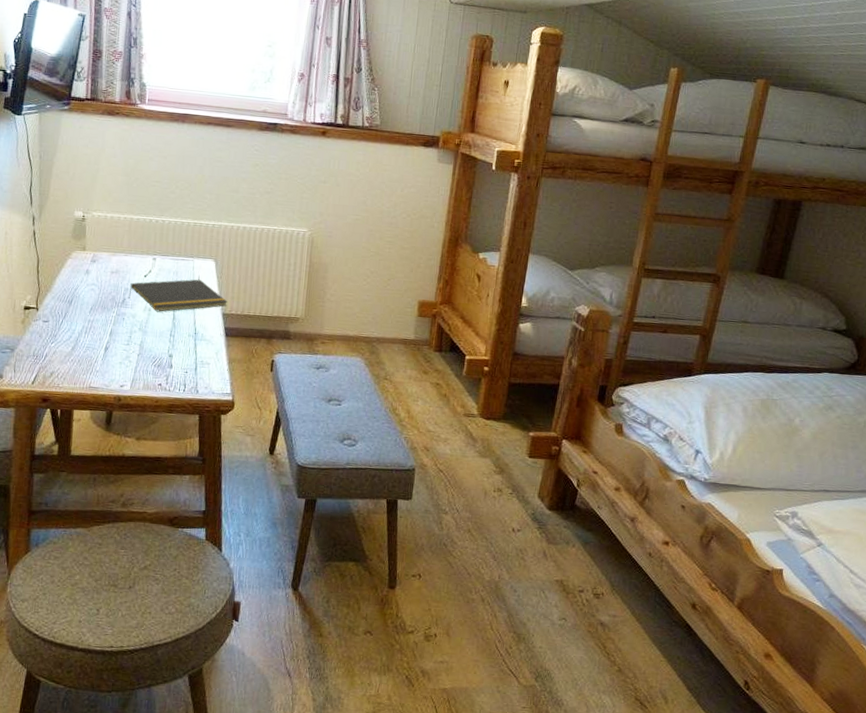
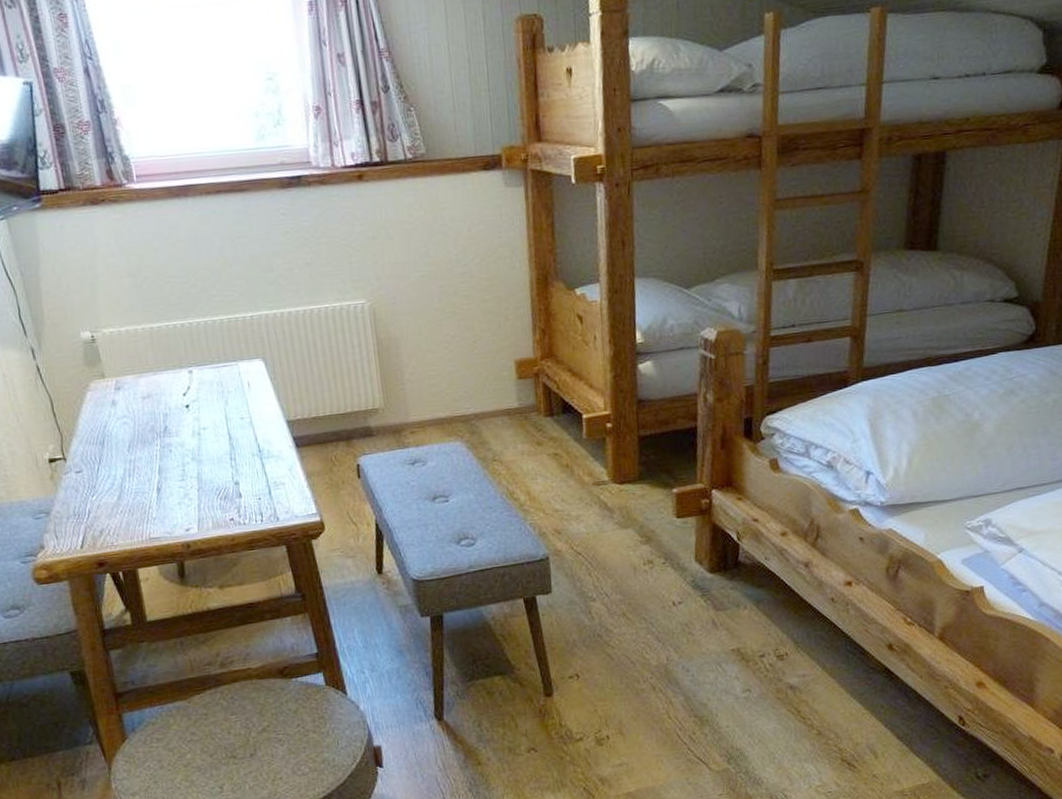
notepad: present [128,279,227,312] -> none [169,385,290,435]

